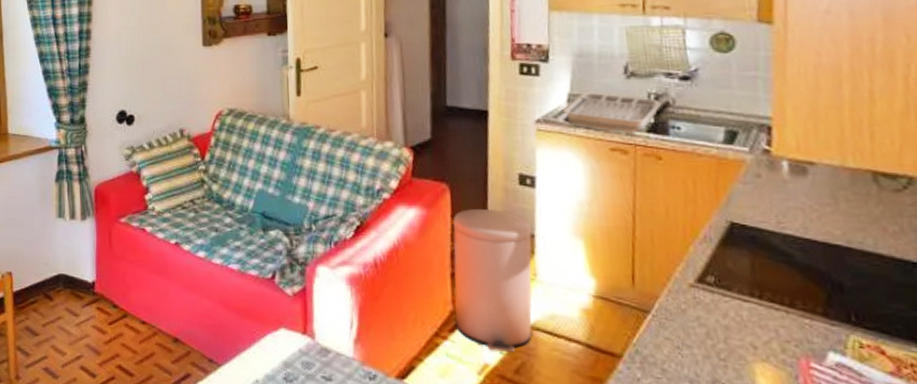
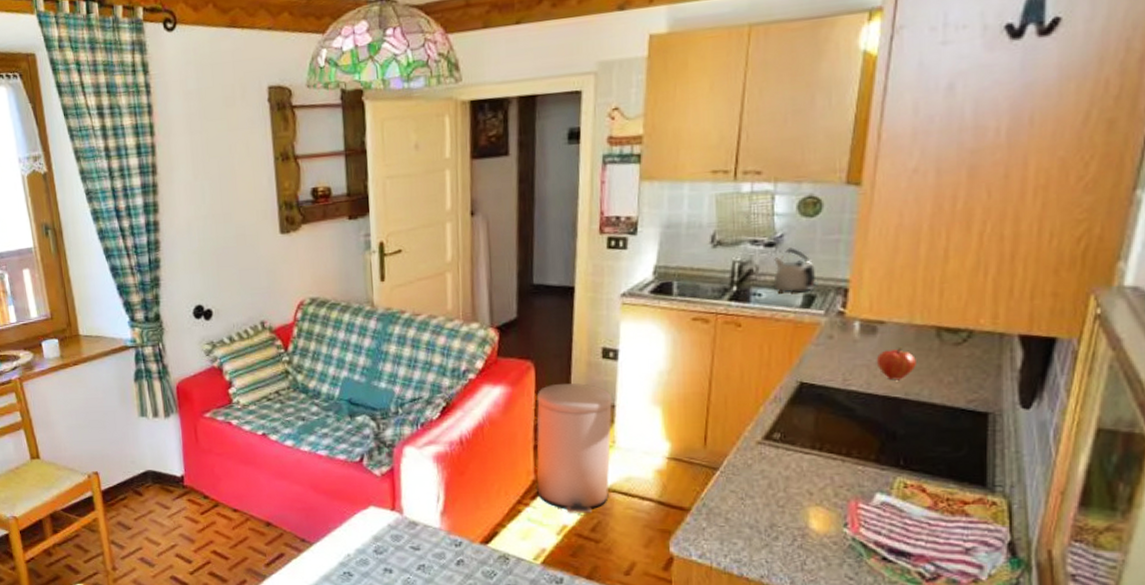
dish rack: present [563,93,662,135] -> none [648,263,746,304]
kettle: none [690,82,737,127] -> present [773,247,817,292]
fruit: none [810,190,855,226] -> present [876,346,916,381]

